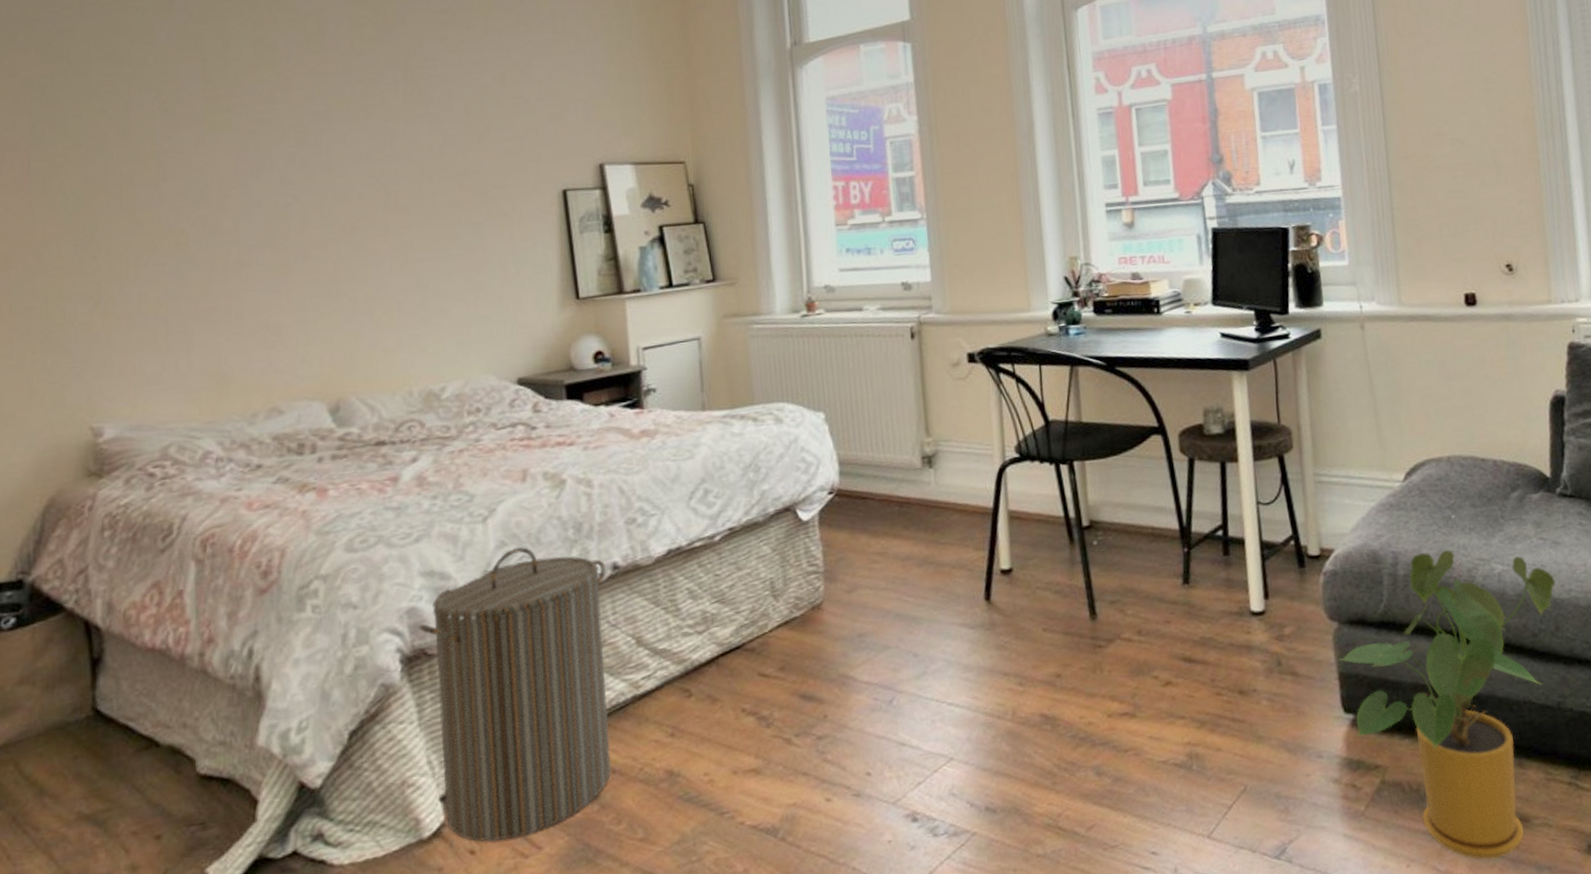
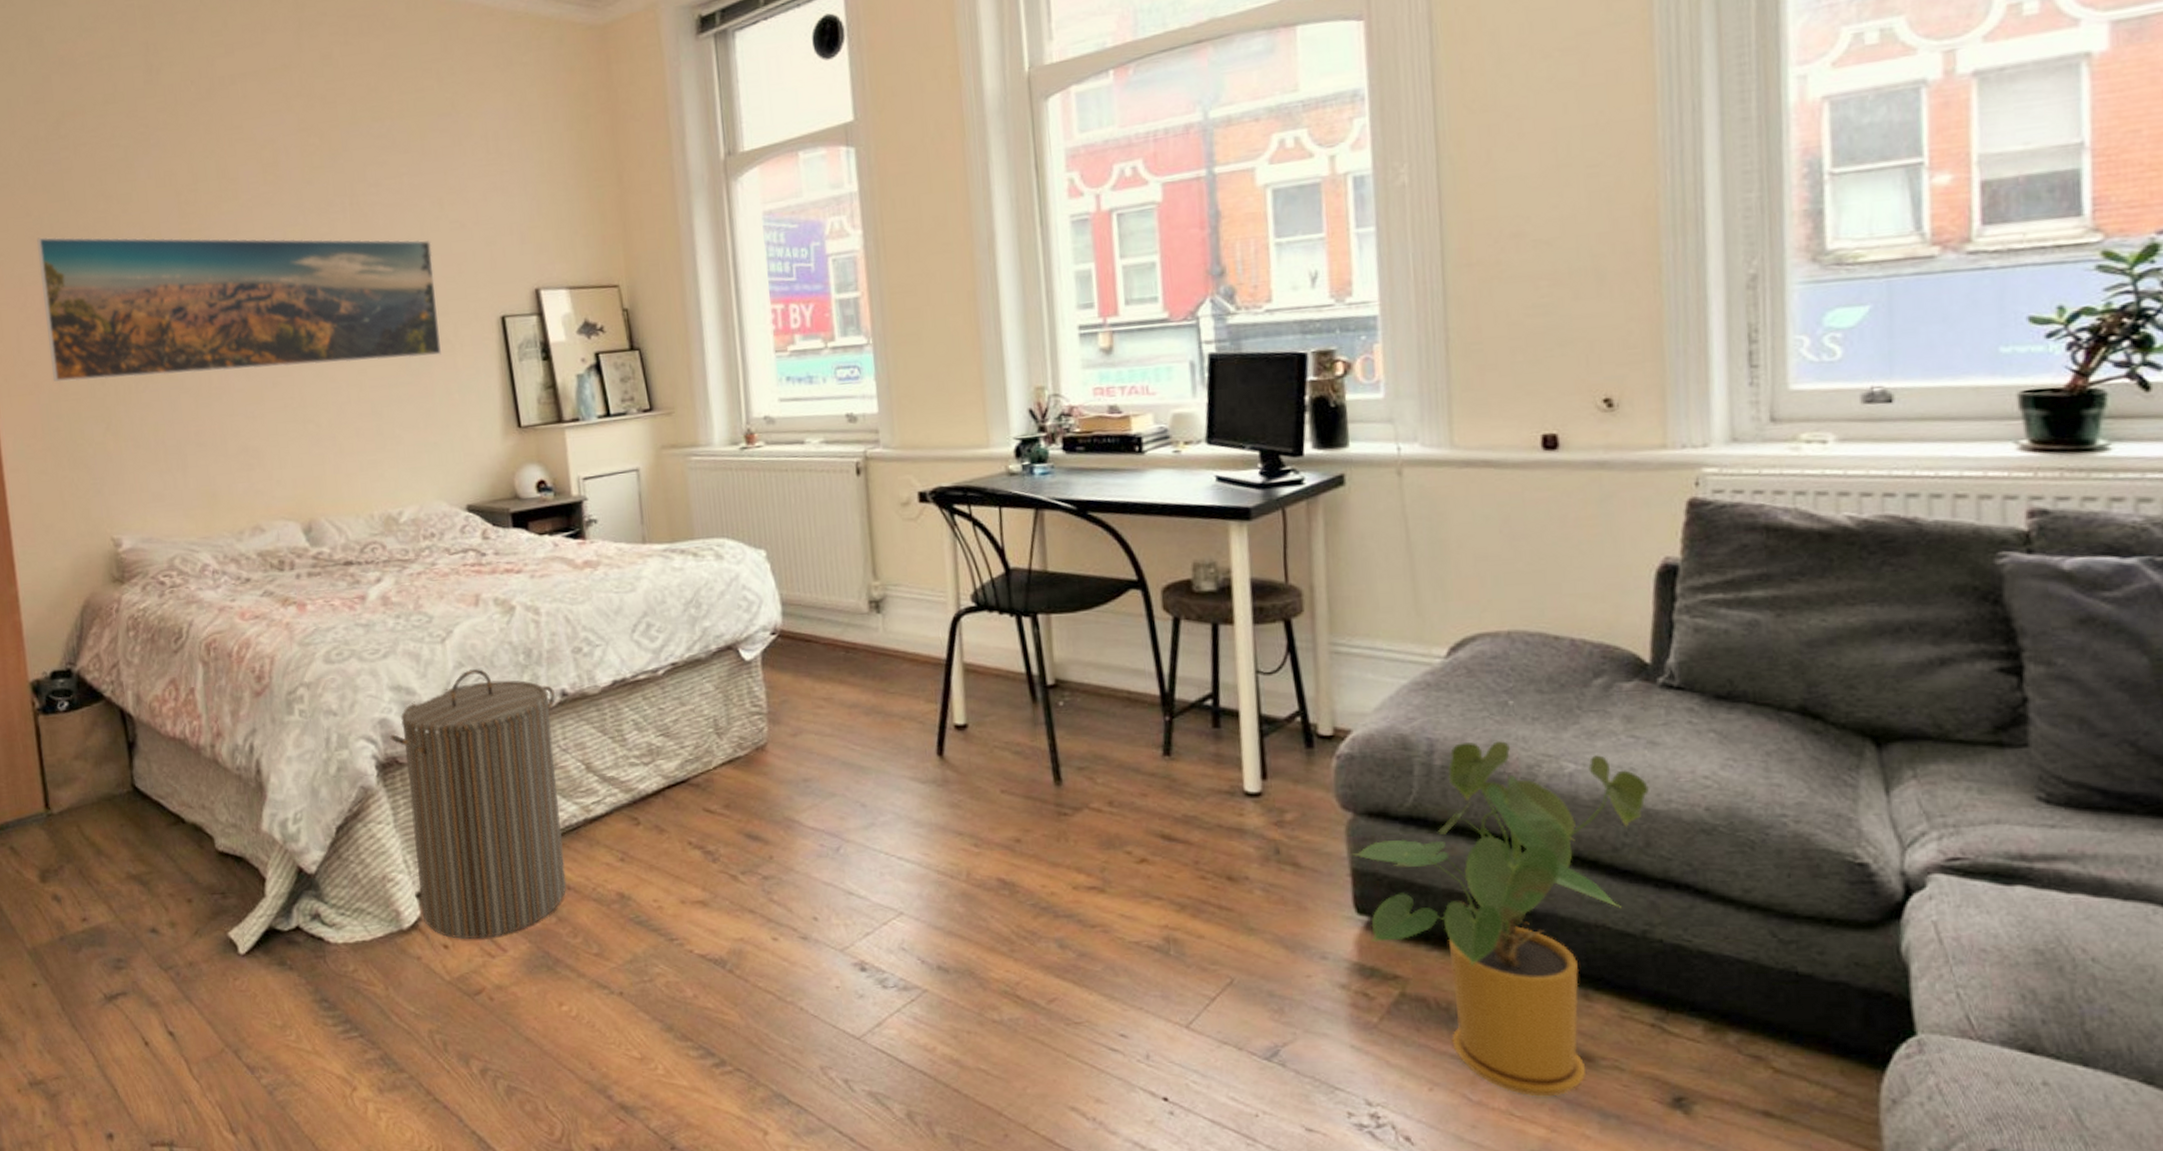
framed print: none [23,99,496,256] -> present [37,237,441,382]

